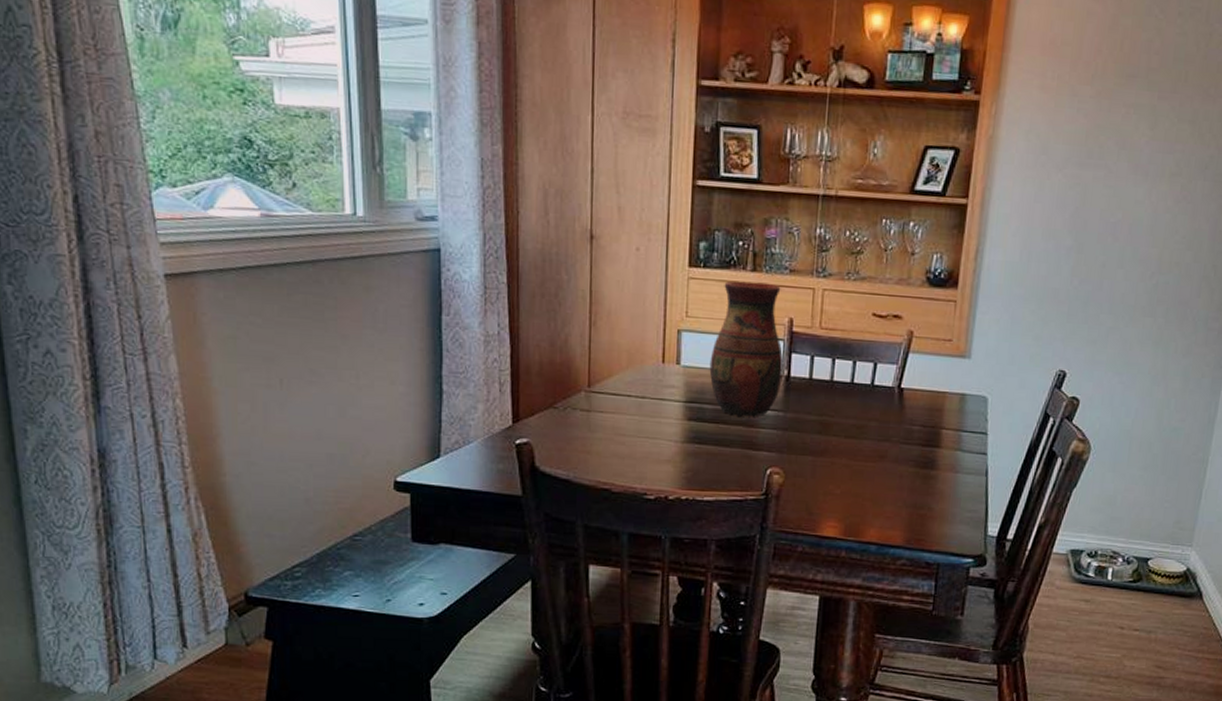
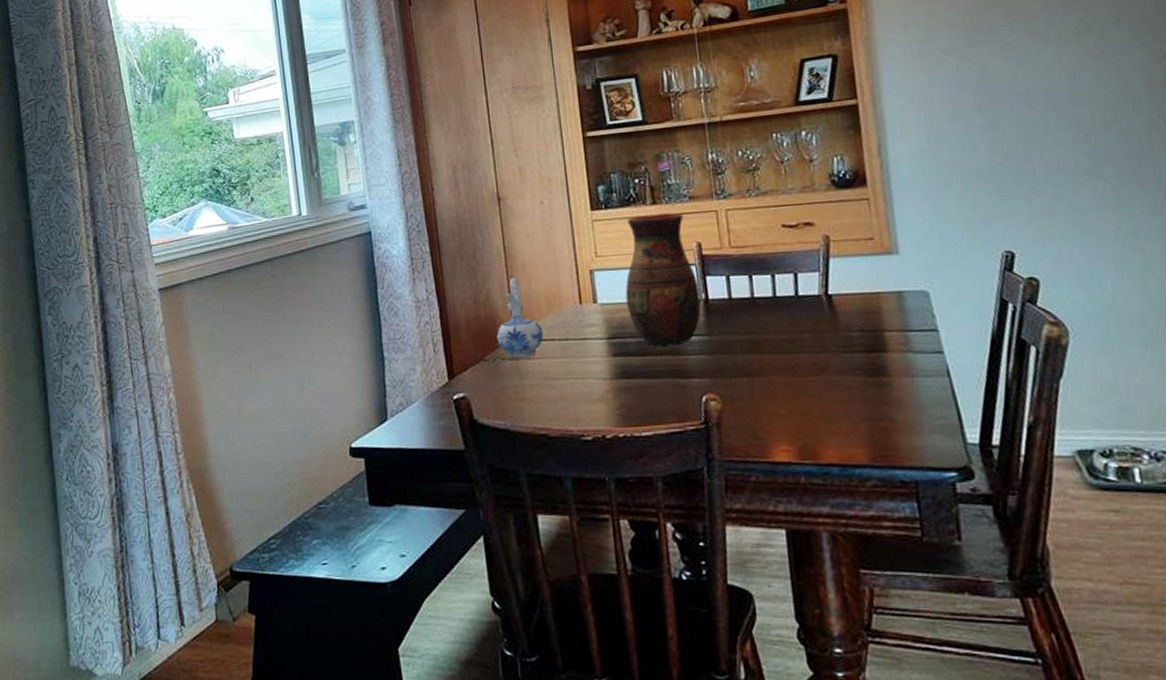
ceramic pitcher: none [570,325,621,410] -> present [496,277,544,358]

